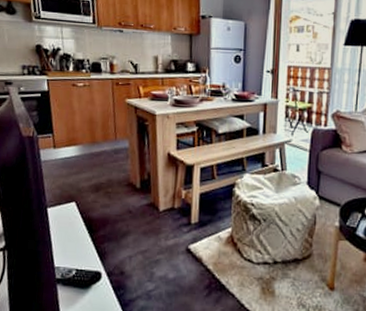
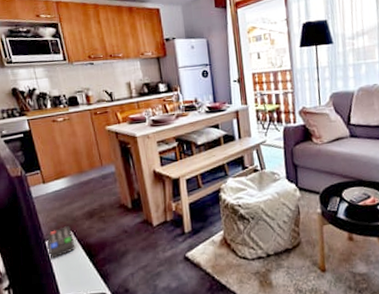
remote control: none [49,196,77,227] -> present [48,226,76,259]

